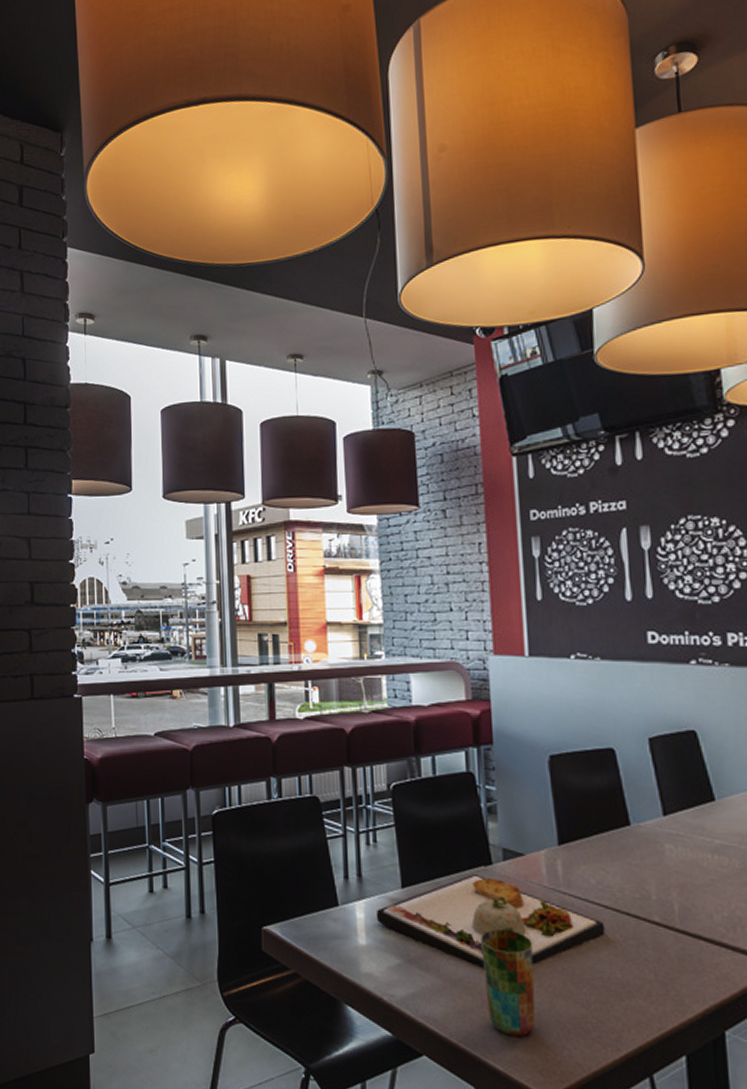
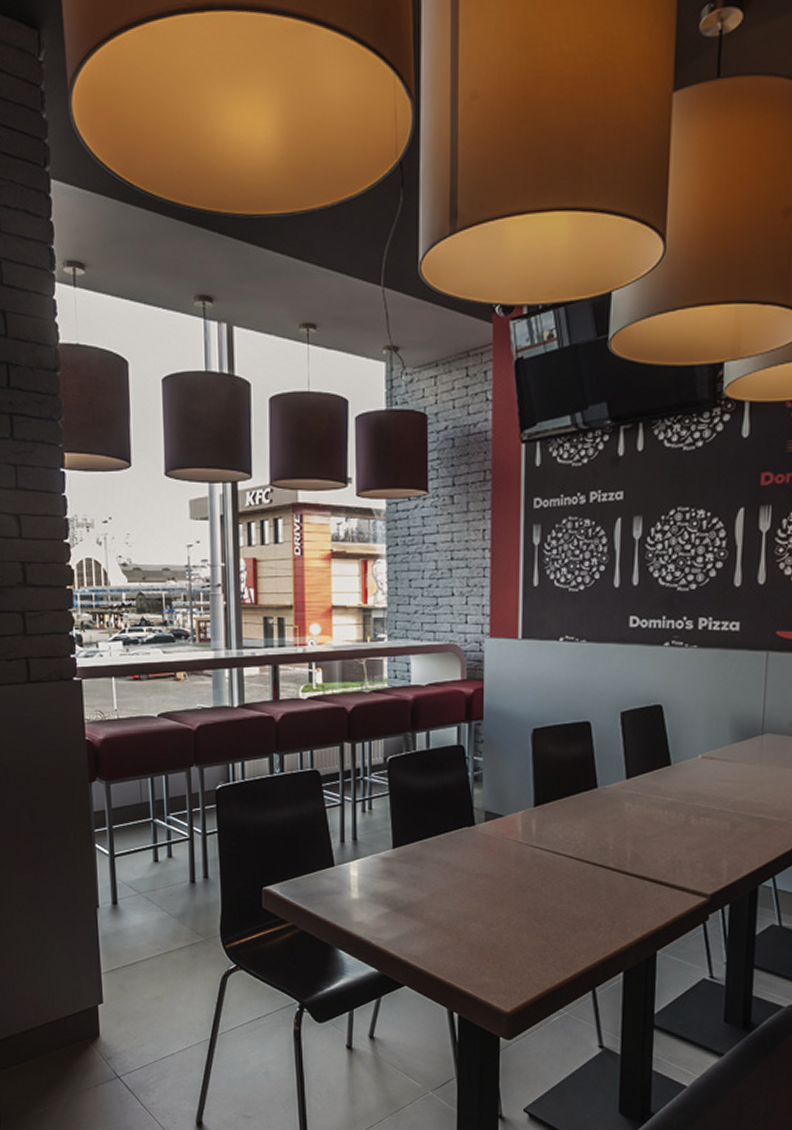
dinner plate: present [376,874,605,969] -> none [368,834,568,913]
cup: present [480,929,536,1037] -> none [460,880,505,966]

